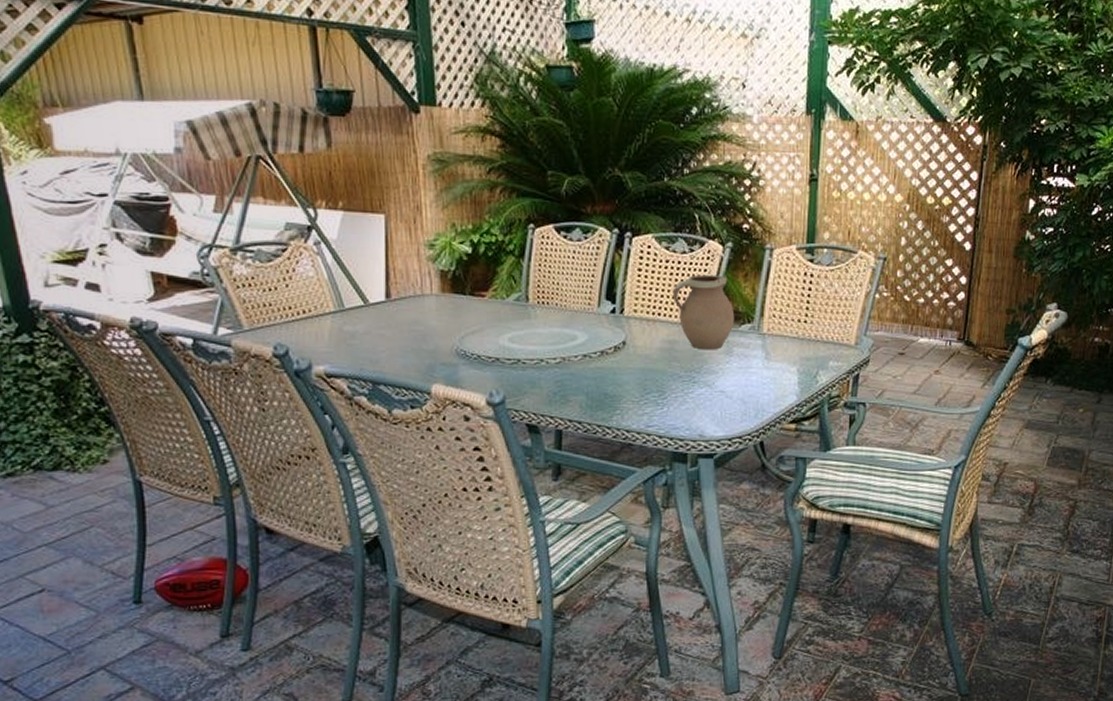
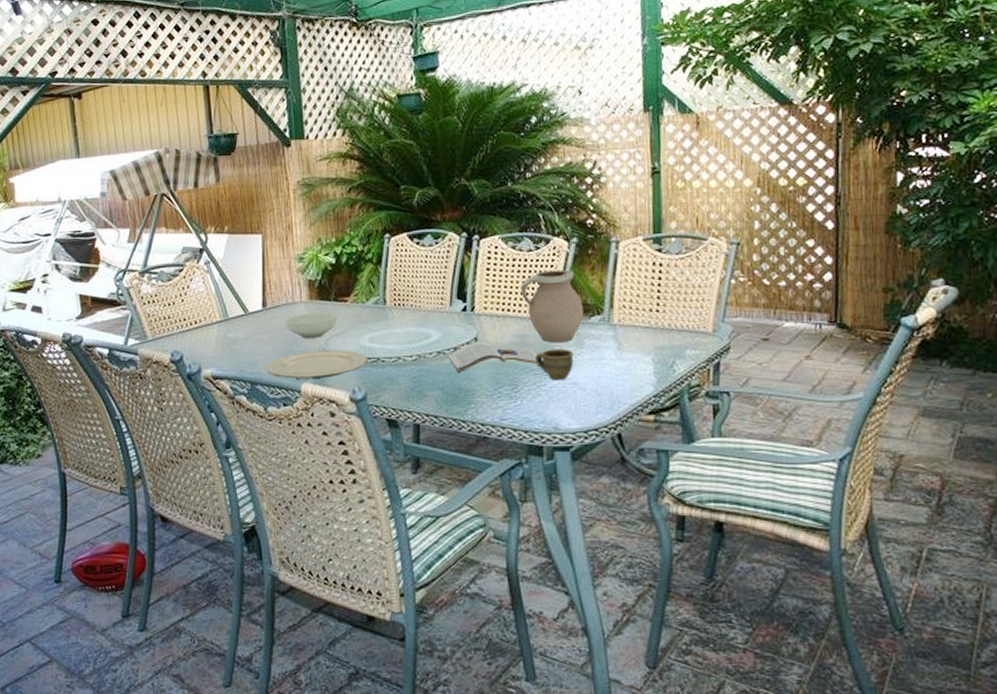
plate: none [389,349,507,381] -> present [265,350,368,380]
bowl: none [412,307,474,335] -> present [284,312,338,338]
magazine: none [594,346,692,377] -> present [448,341,543,372]
cup: none [684,356,722,388] -> present [536,348,574,380]

